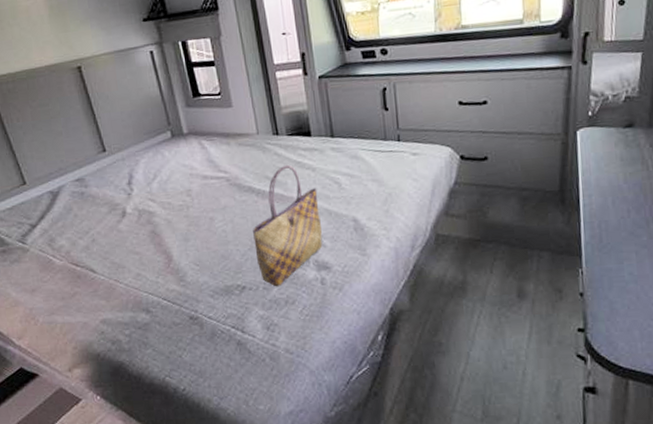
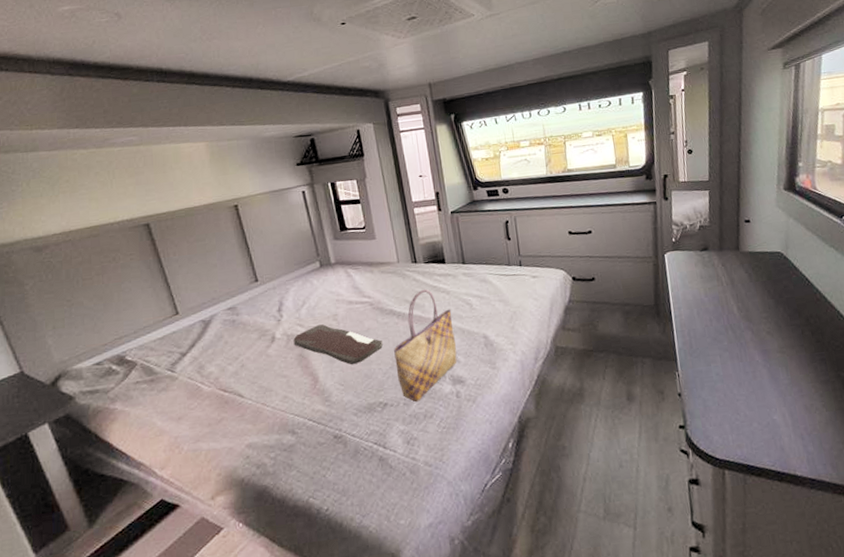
serving tray: none [145,200,241,245] -> present [293,324,383,365]

